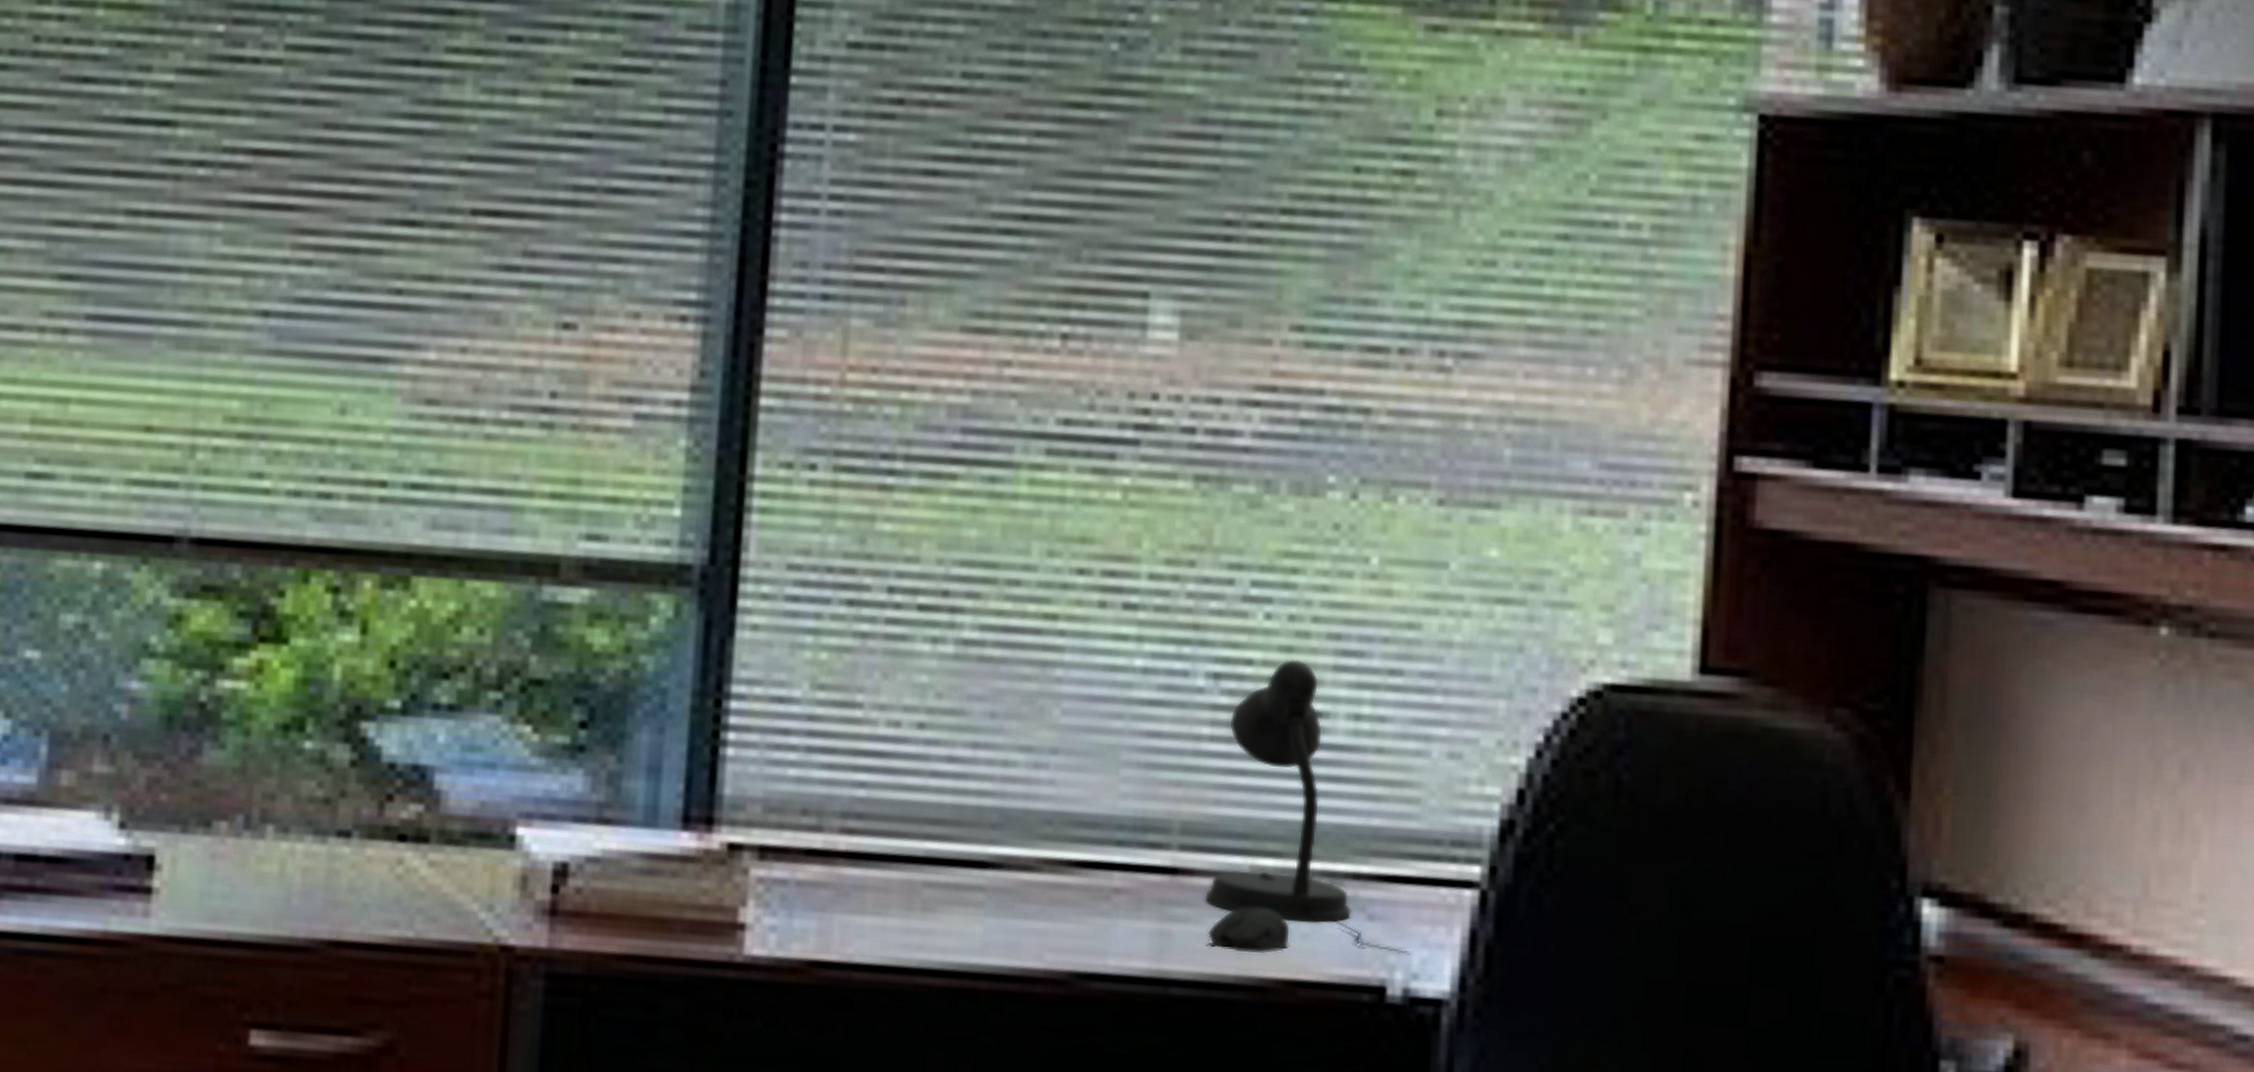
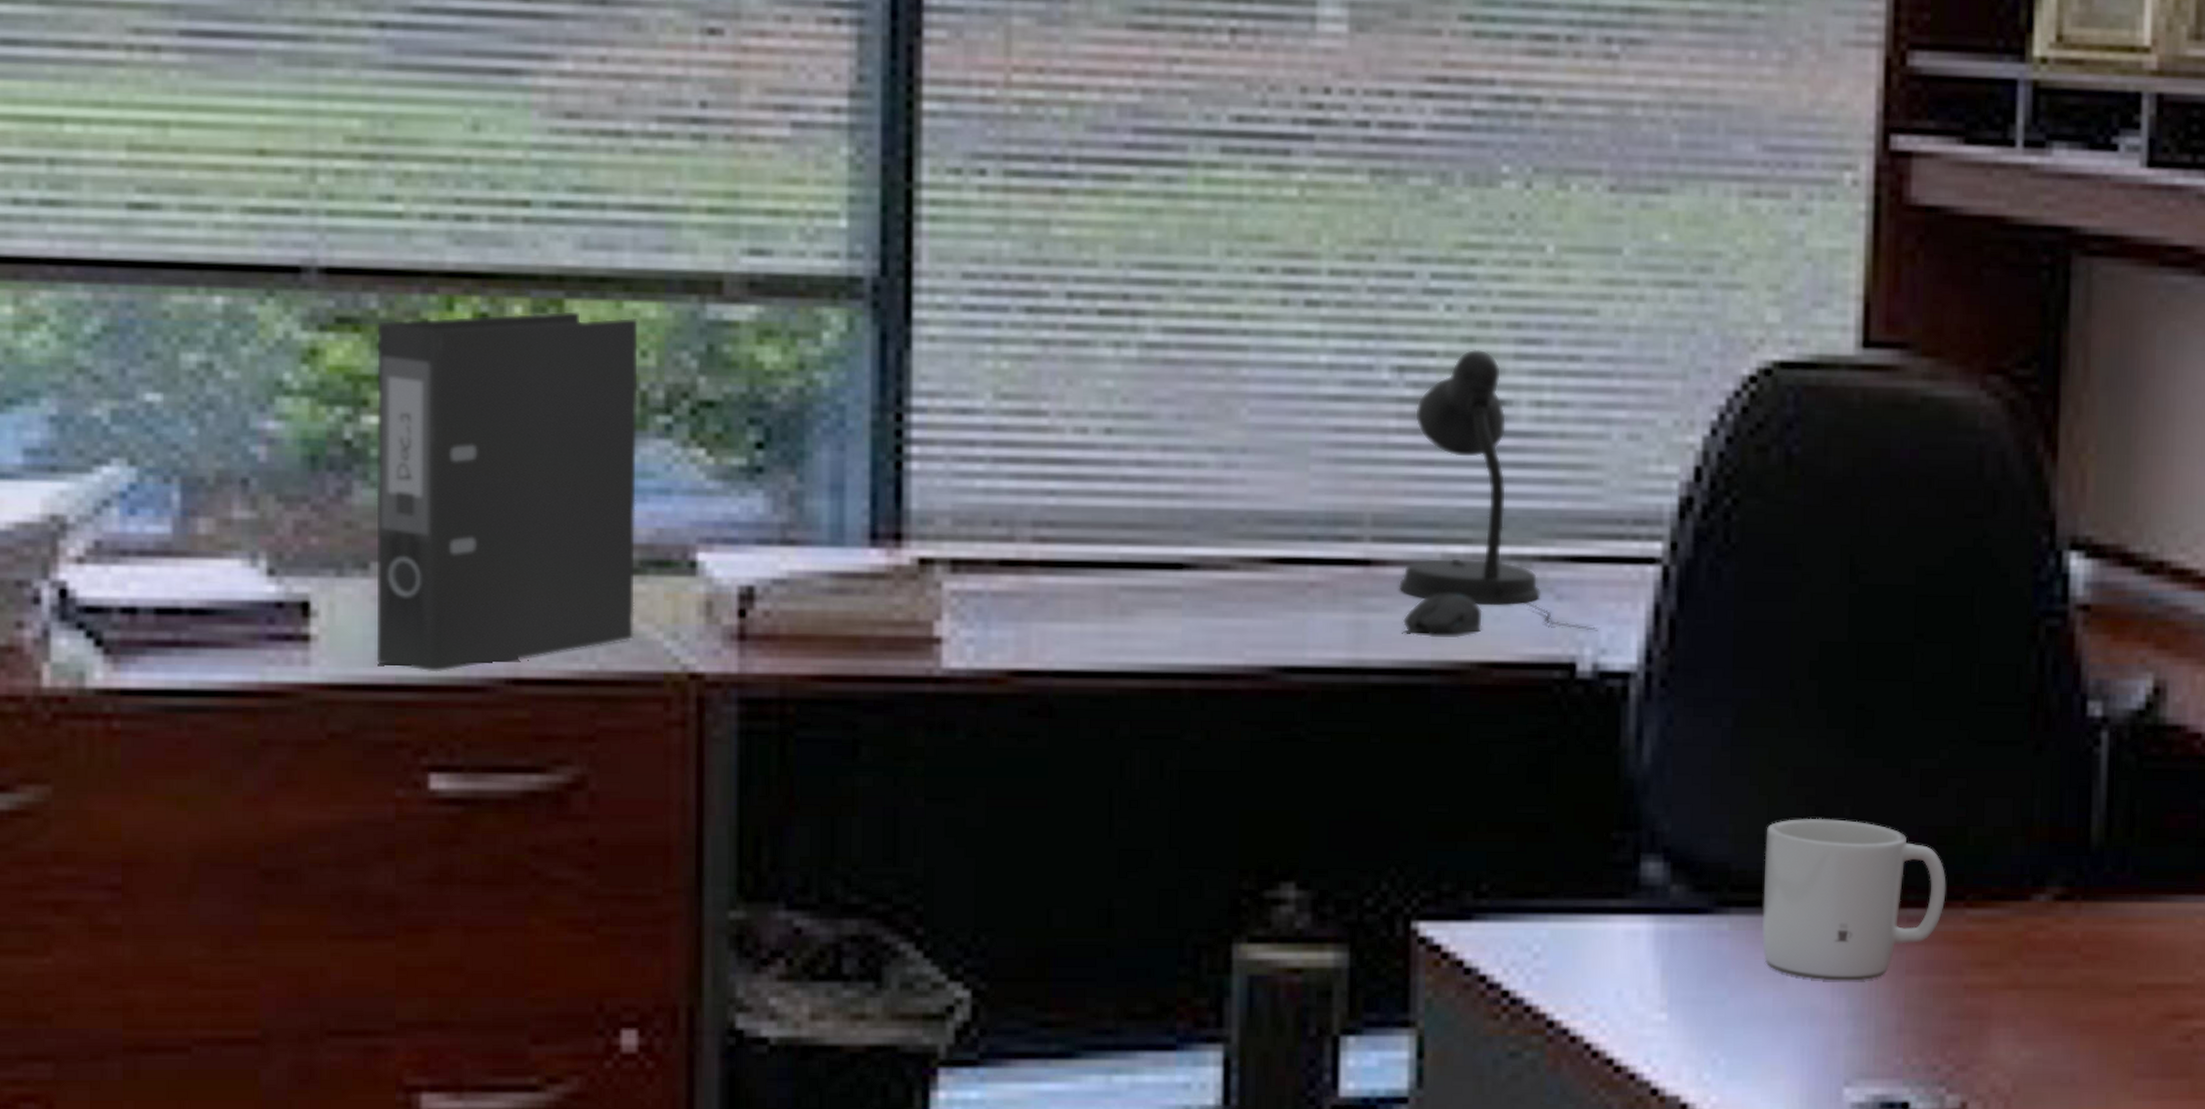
binder: none [210,588,478,931] -> present [376,311,638,673]

